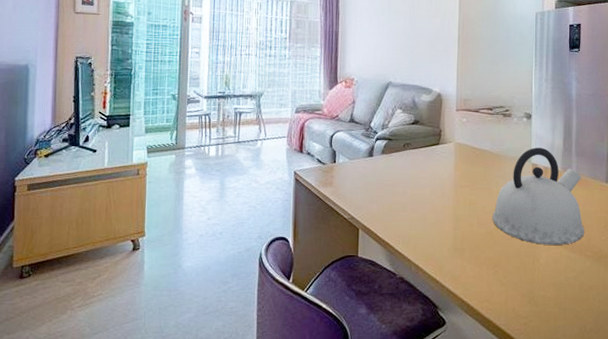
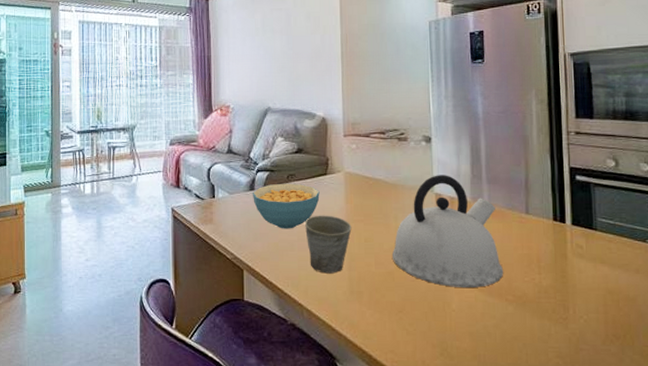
cereal bowl: none [371,151,432,193] -> present [253,183,320,229]
mug: none [417,180,459,233] -> present [305,215,352,274]

